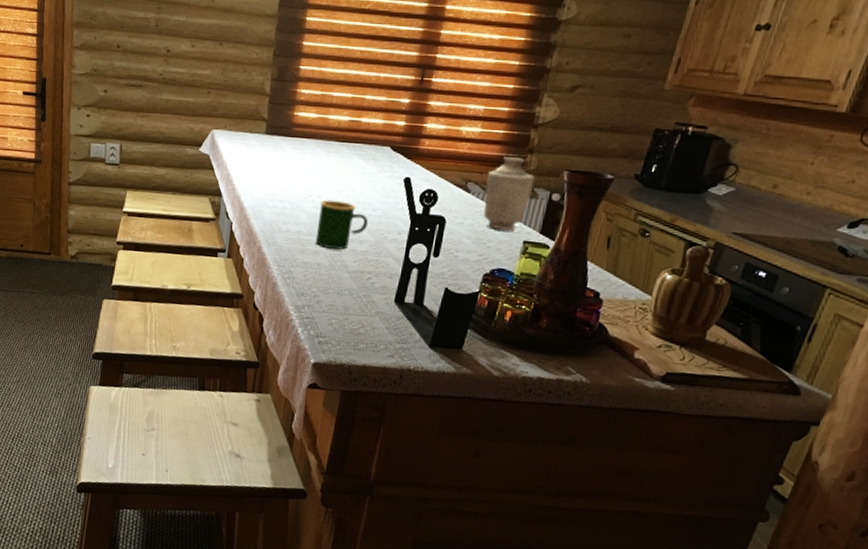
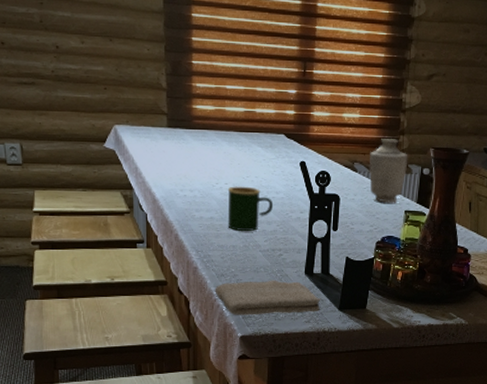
washcloth: none [292,303,410,347] -> present [215,280,321,315]

